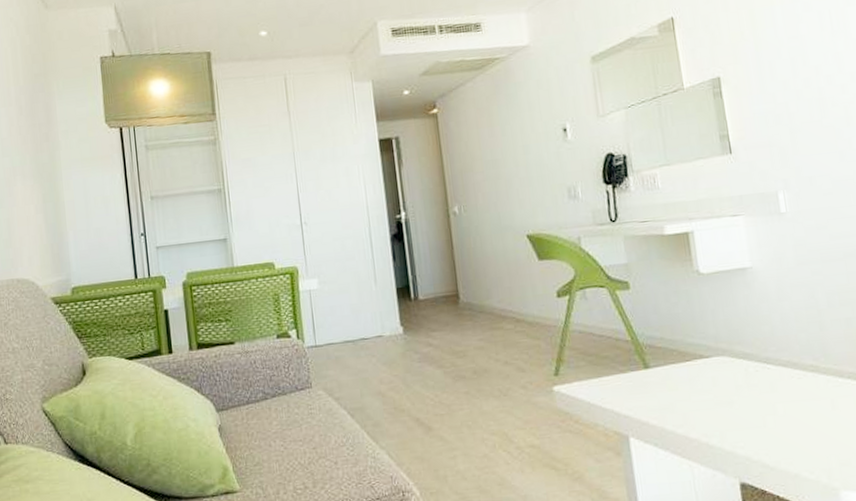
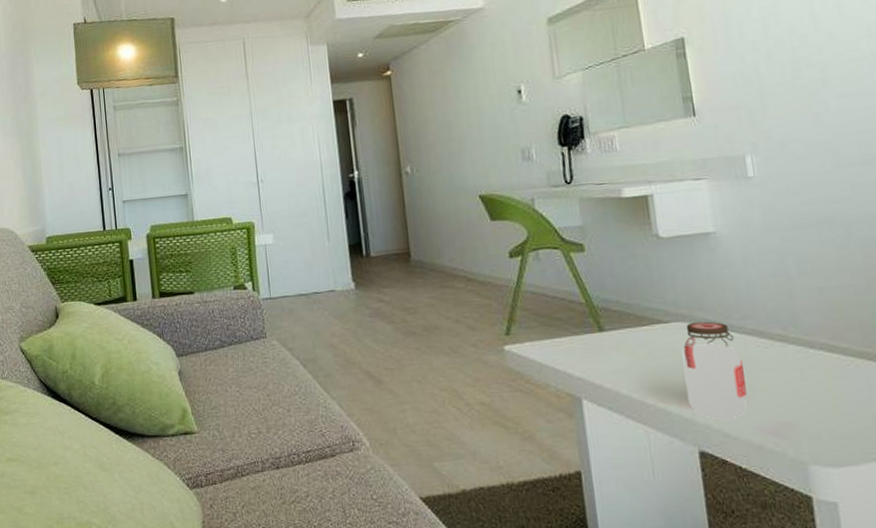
jar: none [722,354,783,451] -> present [681,321,747,420]

